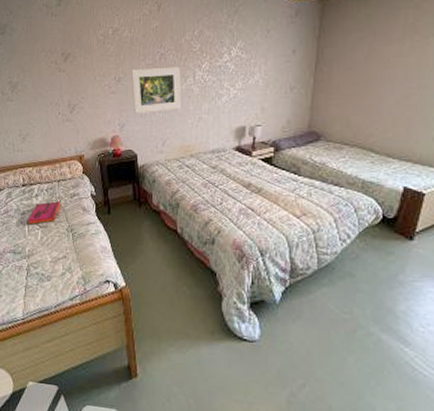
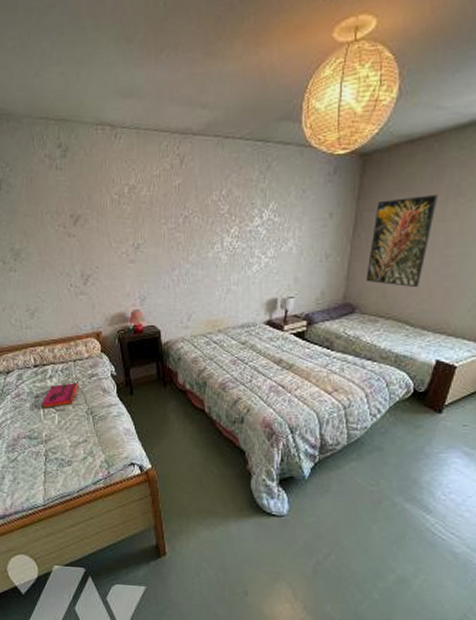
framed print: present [131,67,182,113] -> none [152,232,209,285]
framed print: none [329,33,394,118] -> present [366,195,438,288]

